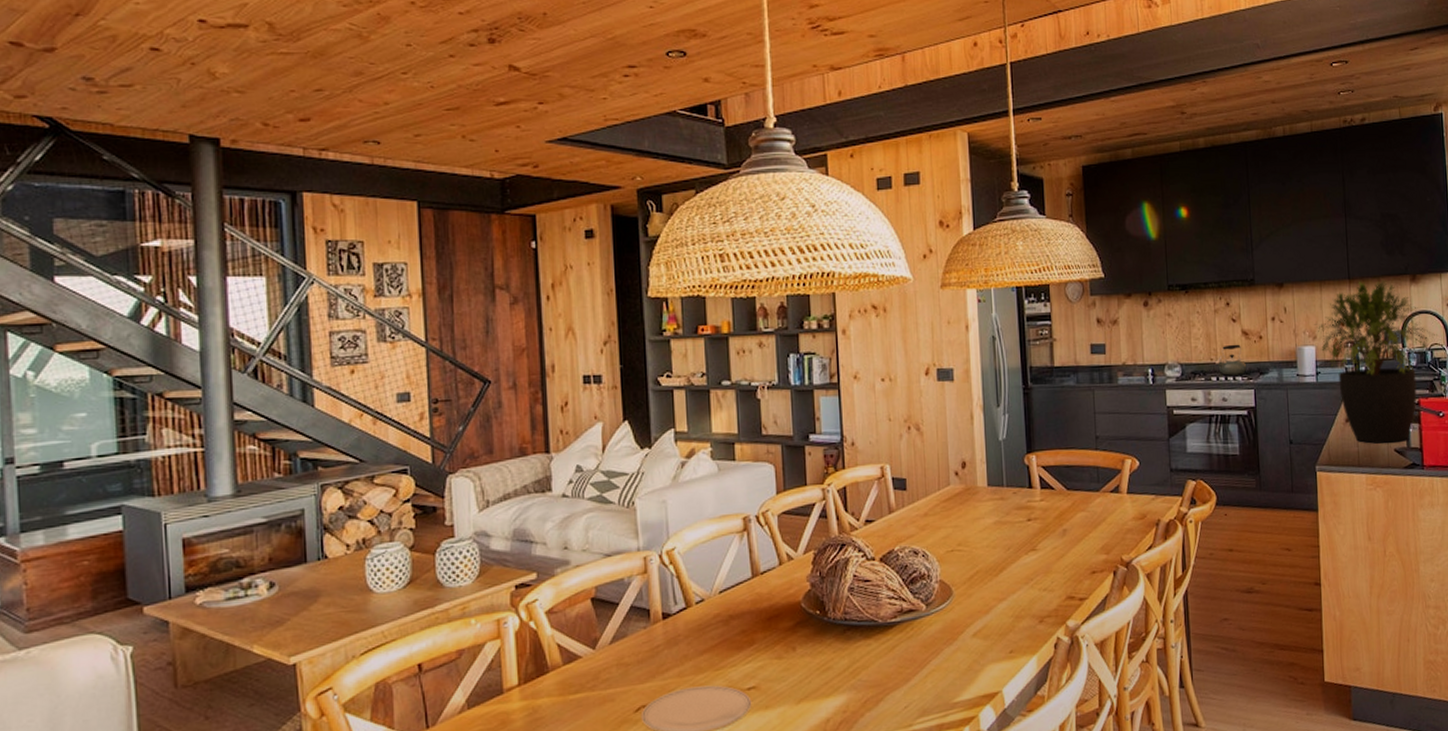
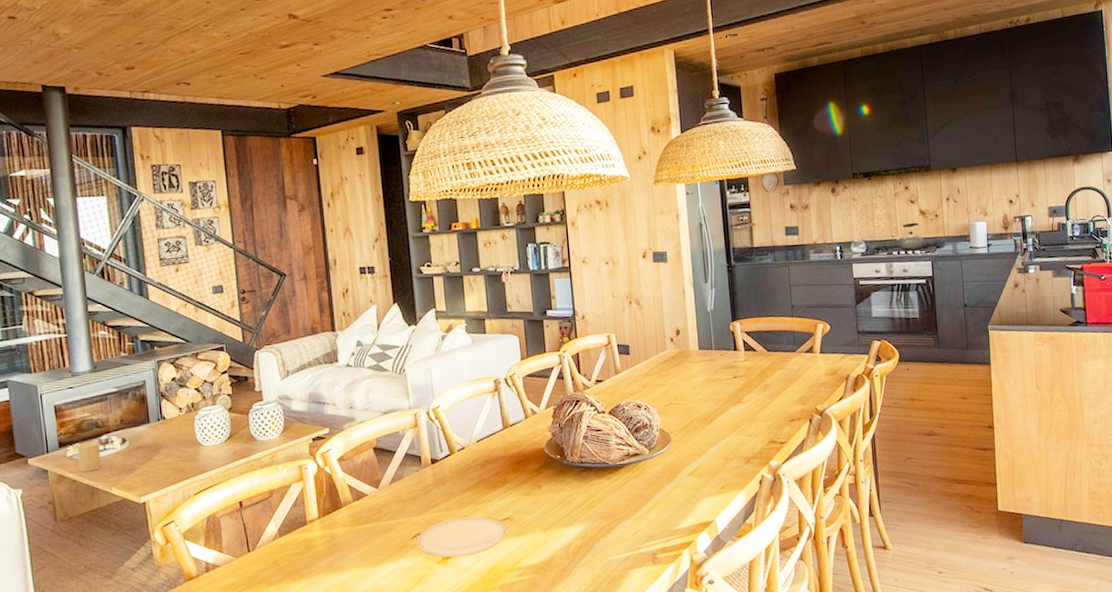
candle: none [209,584,240,625] -> present [77,441,101,472]
potted plant: present [1314,278,1439,444] -> none [985,160,1100,305]

